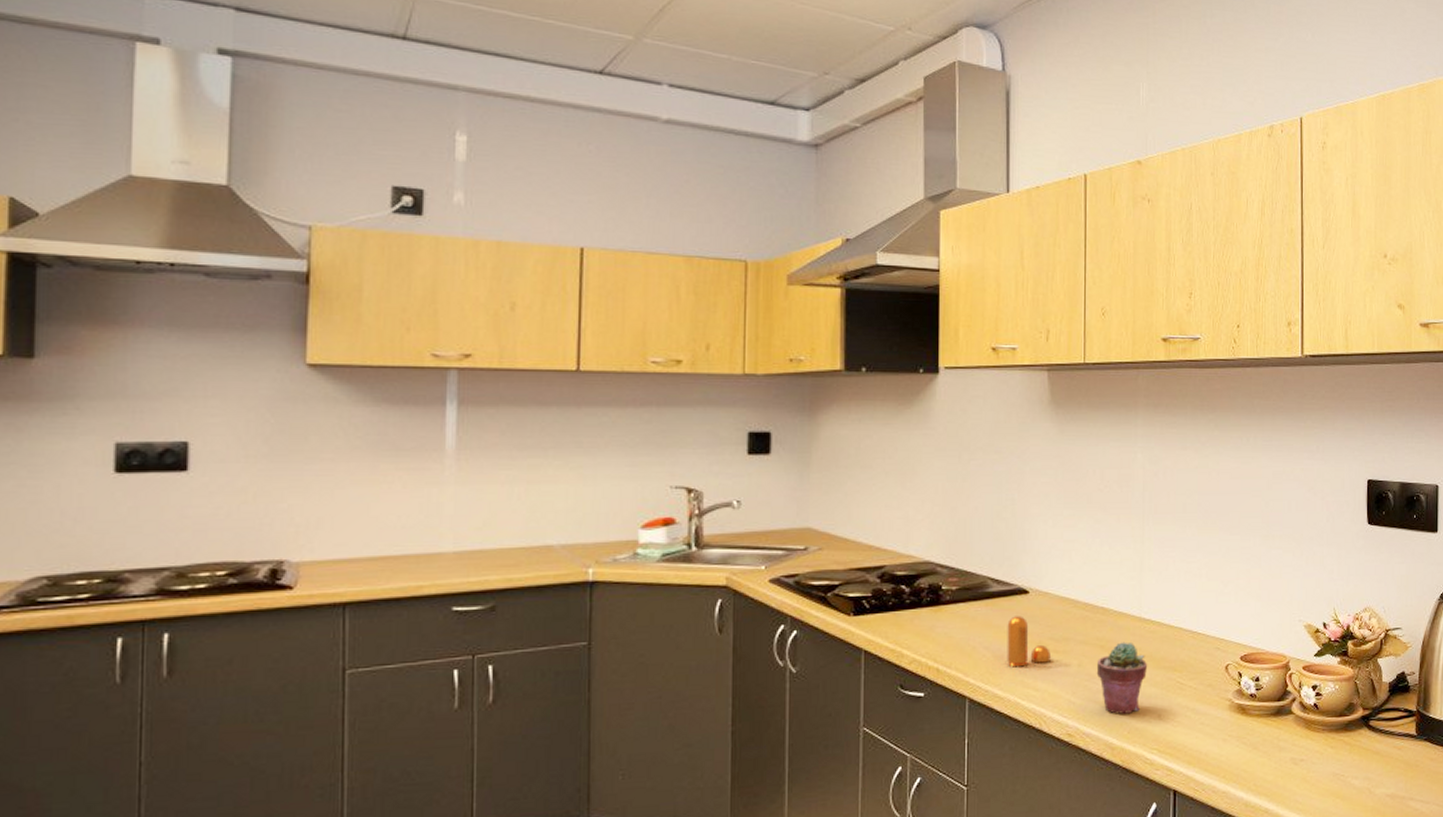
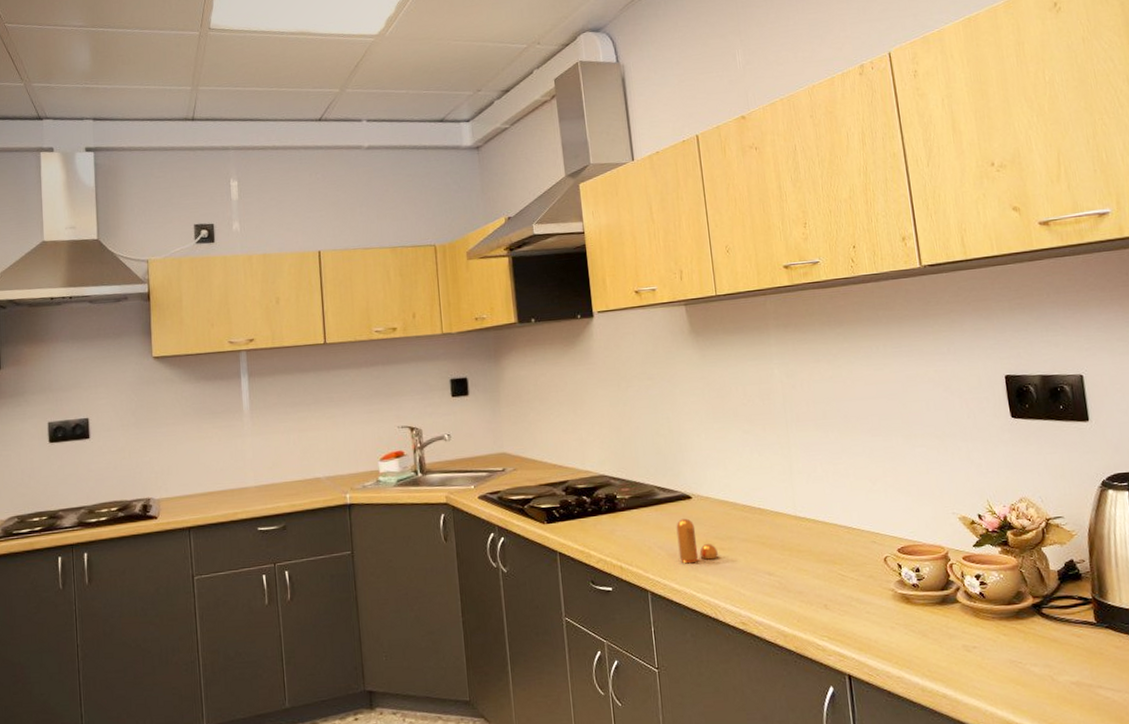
potted succulent: present [1096,642,1148,714] -> none [760,538,809,605]

